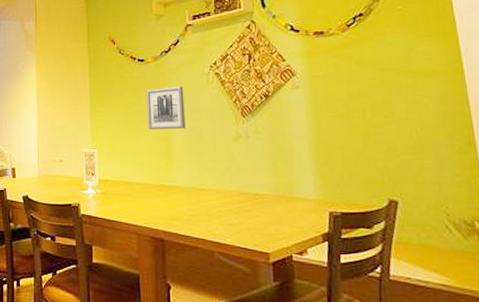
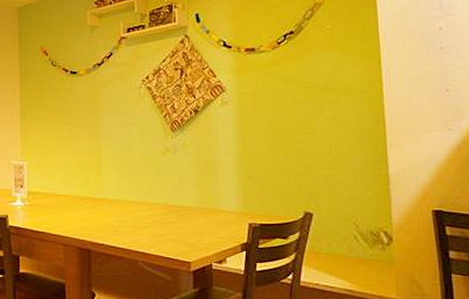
wall art: present [146,86,186,130] -> none [78,100,116,143]

